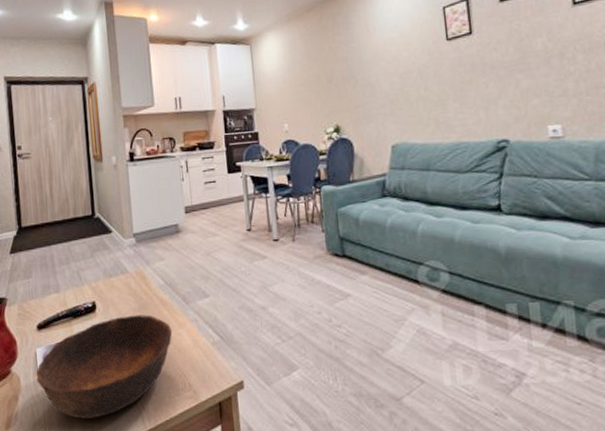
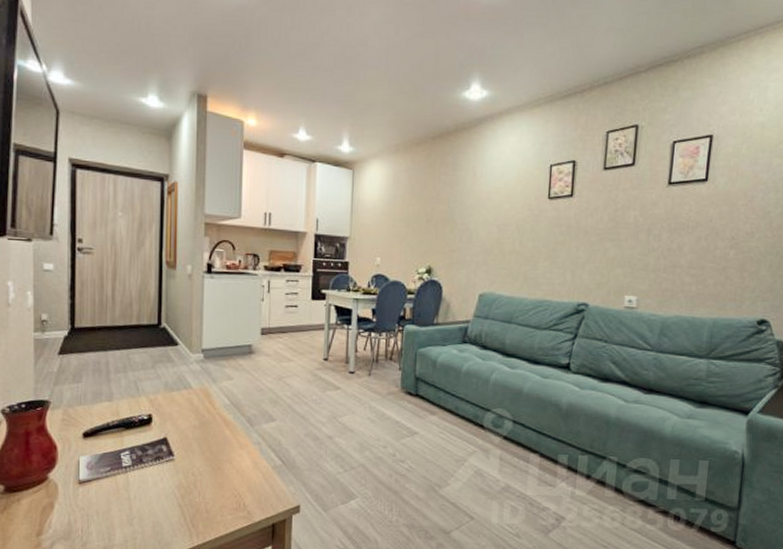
bowl: present [36,315,173,419] -> none [77,432,233,531]

